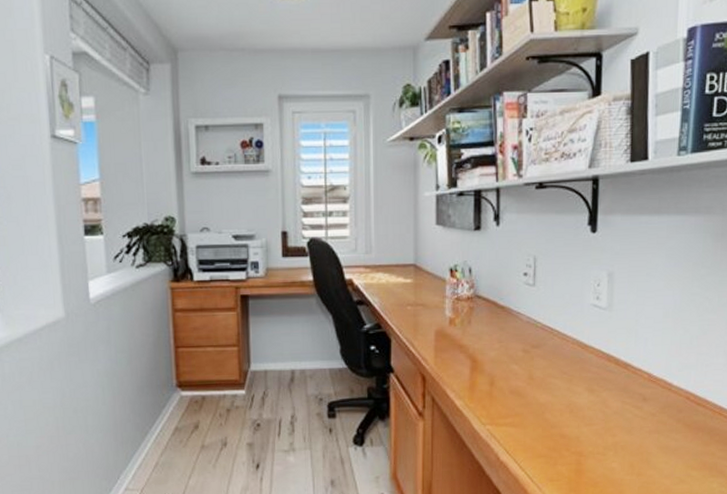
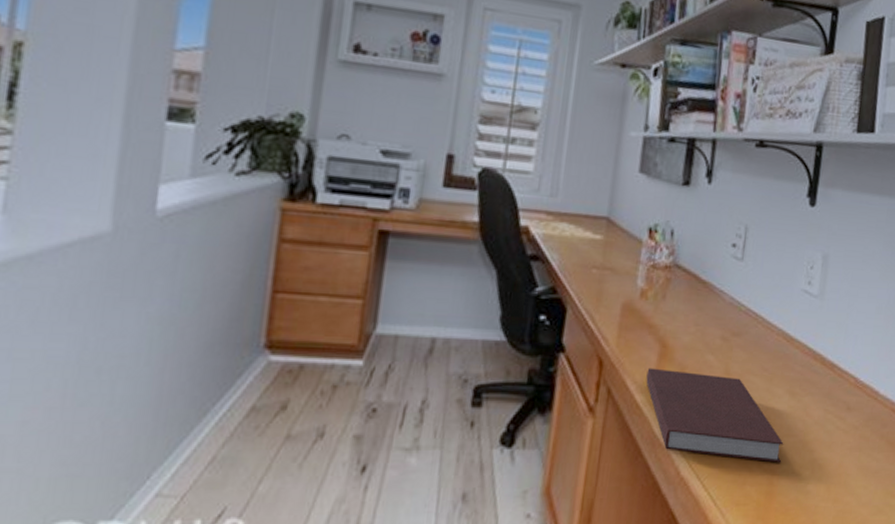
notebook: none [462,379,588,447] -> present [646,367,784,463]

